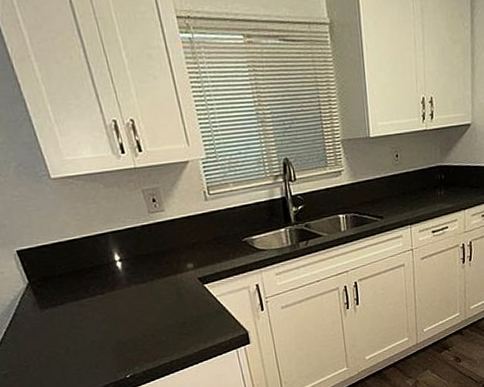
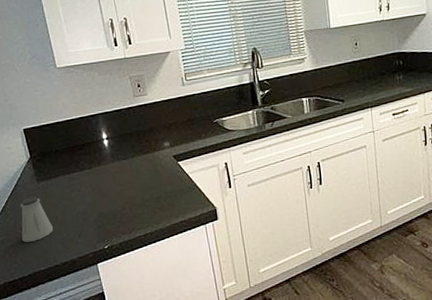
saltshaker: none [22,326,65,376] -> present [20,196,53,242]

